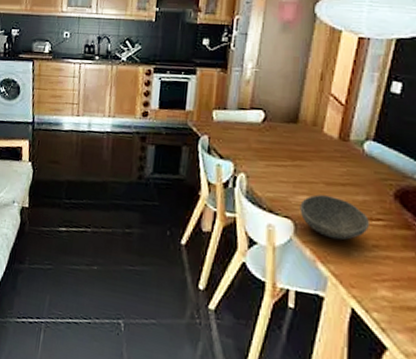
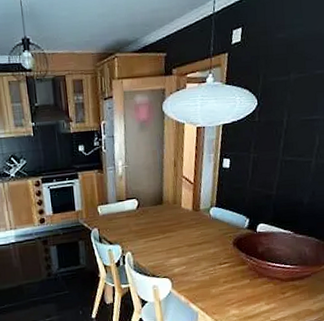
bowl: present [299,194,369,241] -> none [173,254,220,285]

